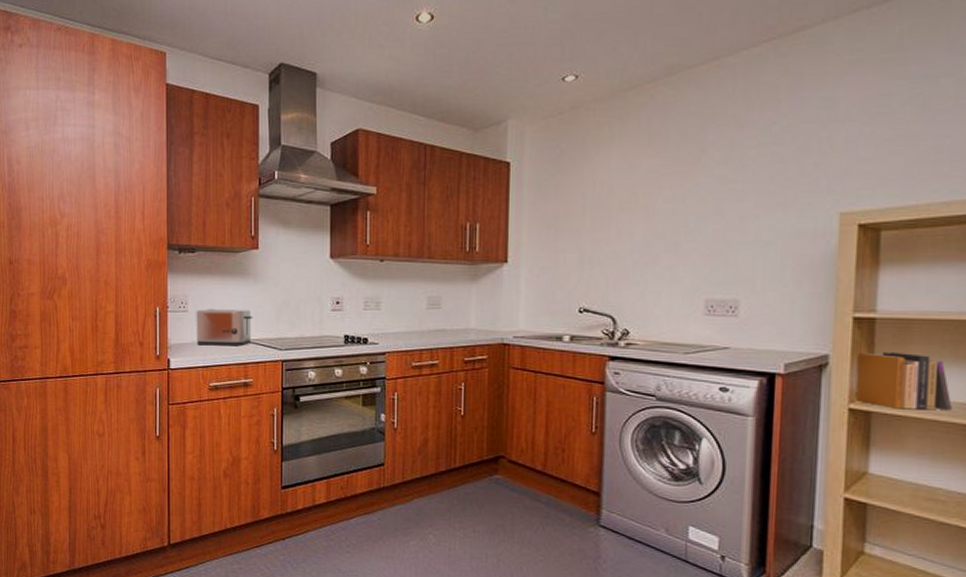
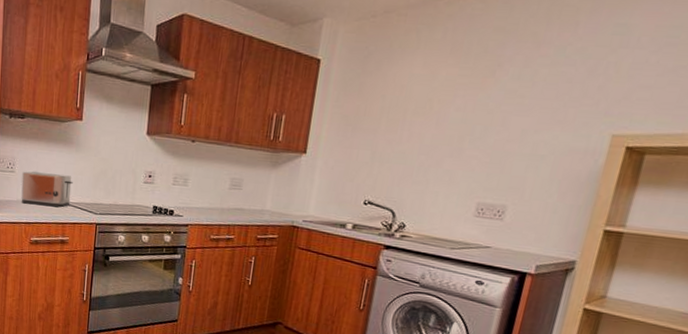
books: present [857,352,952,411] -> none [592,261,675,318]

